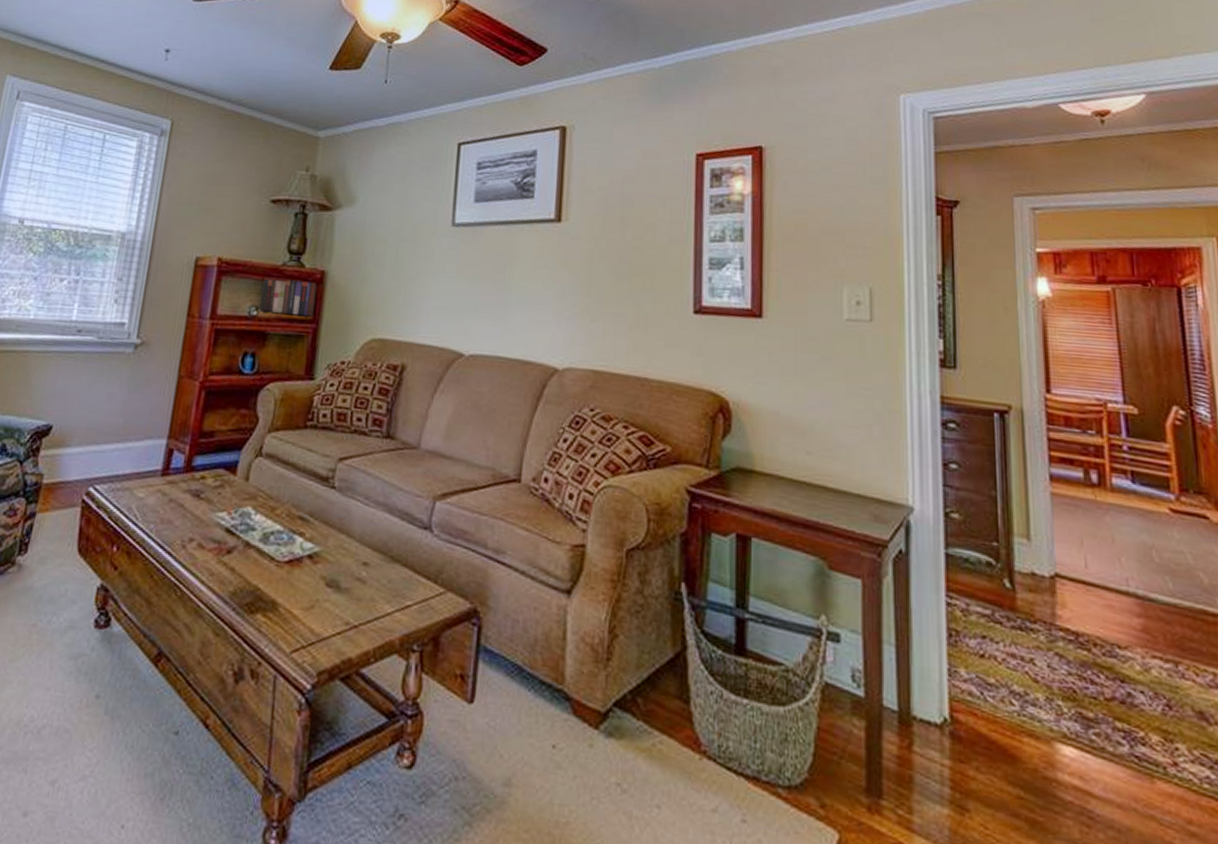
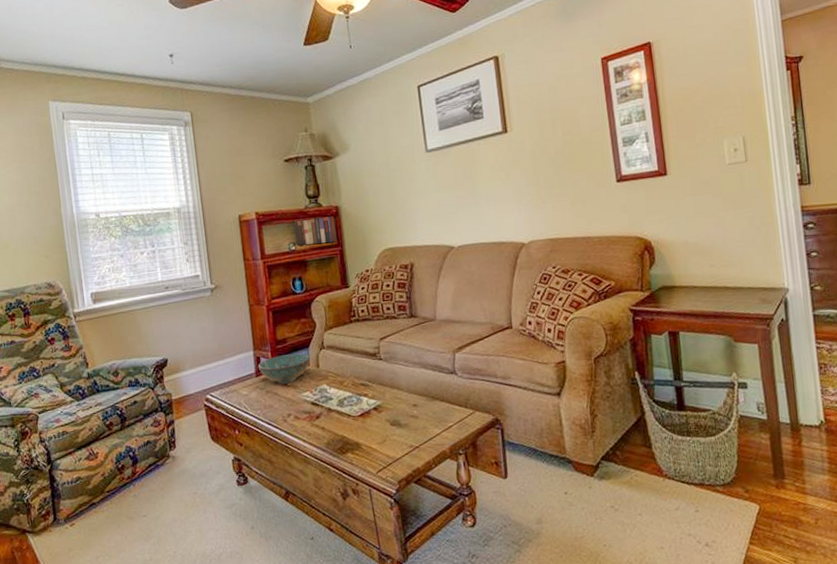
decorative bowl: none [167,452,241,494] -> present [257,353,311,384]

